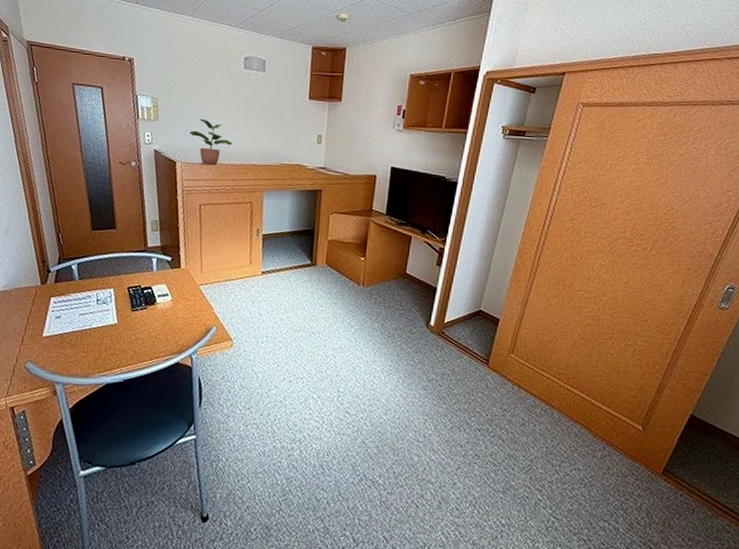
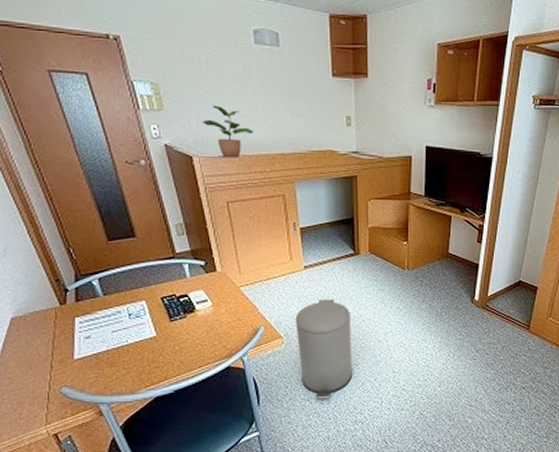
pedal bin: none [245,306,302,411] -> present [295,299,353,399]

